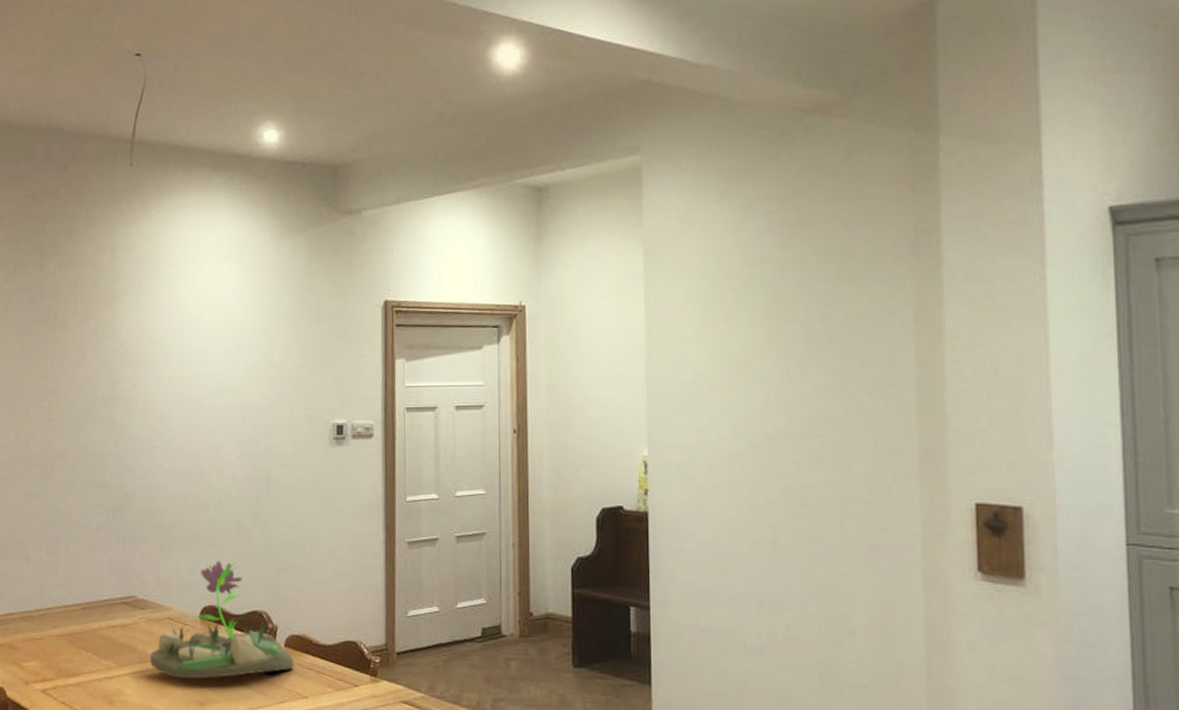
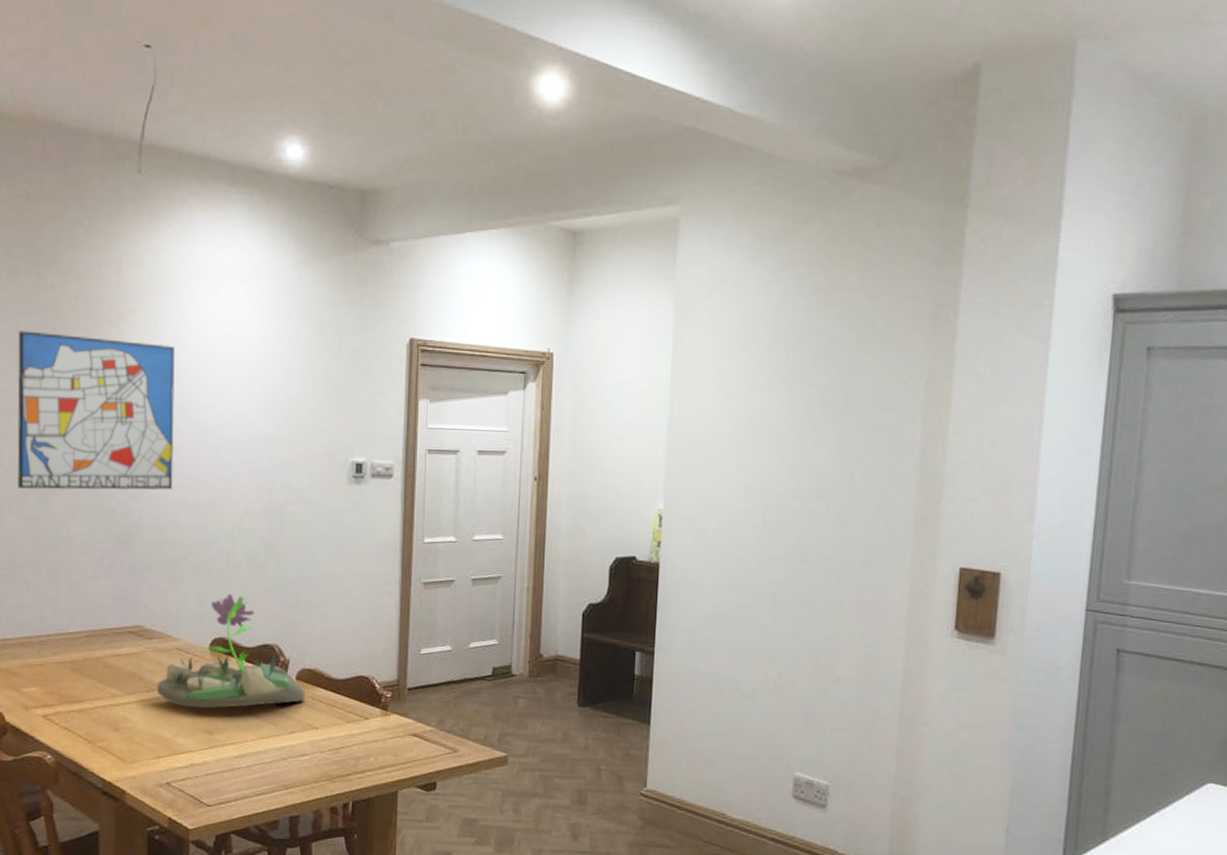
wall art: none [20,317,165,467] -> present [16,330,175,491]

